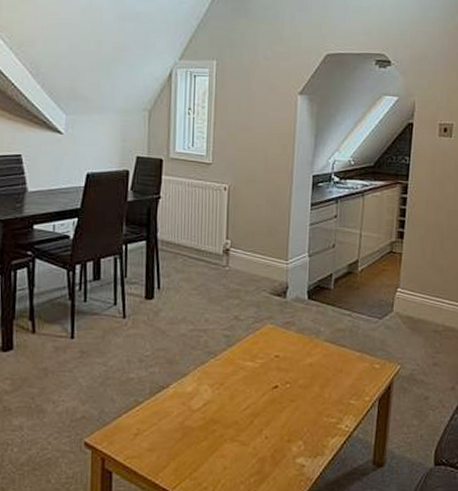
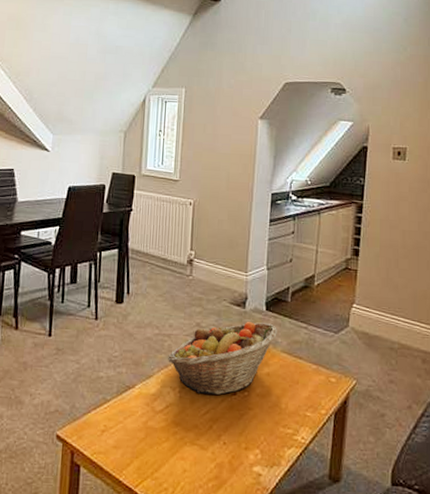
fruit basket: none [204,312,320,389] -> present [168,322,277,395]

